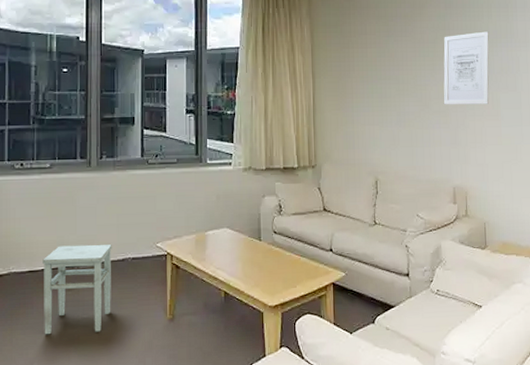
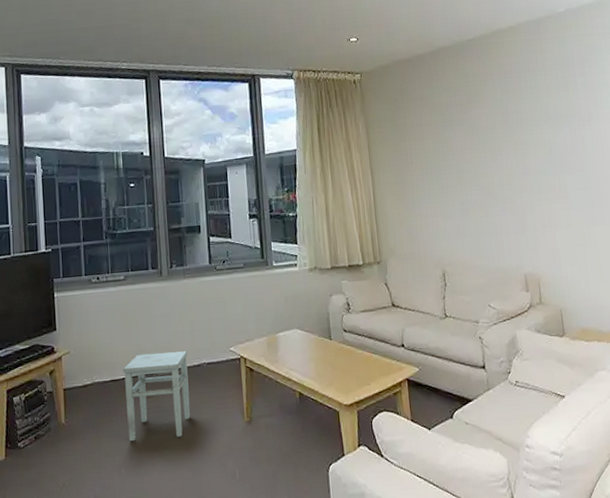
wall art: present [443,31,490,105] -> none [502,112,555,191]

